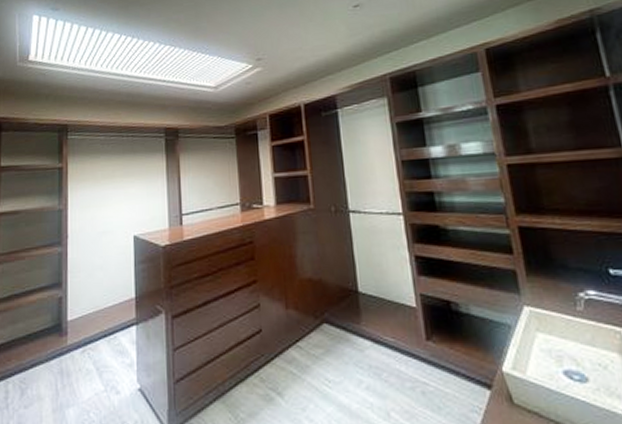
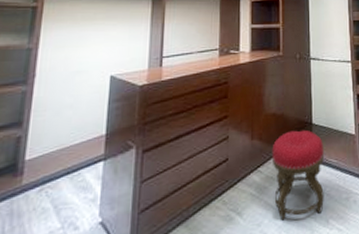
stool: none [311,299,382,407] -> present [272,129,325,221]

